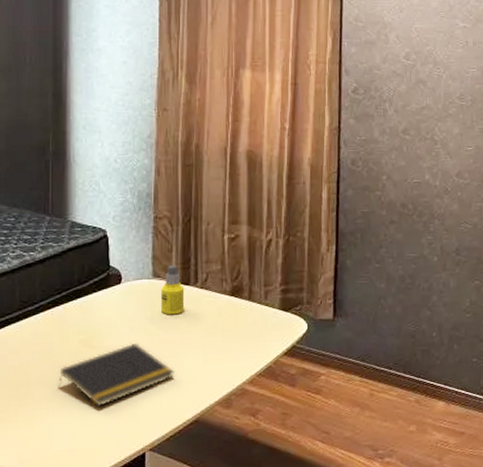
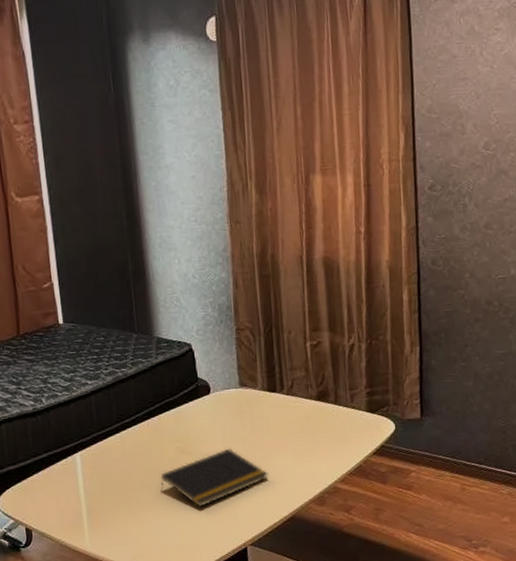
bottle: present [161,265,185,315] -> none [249,374,273,421]

